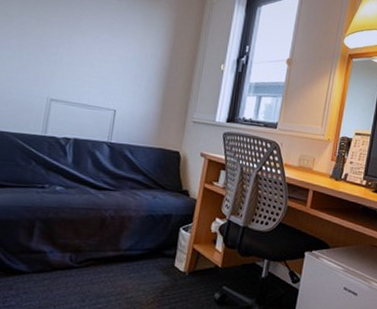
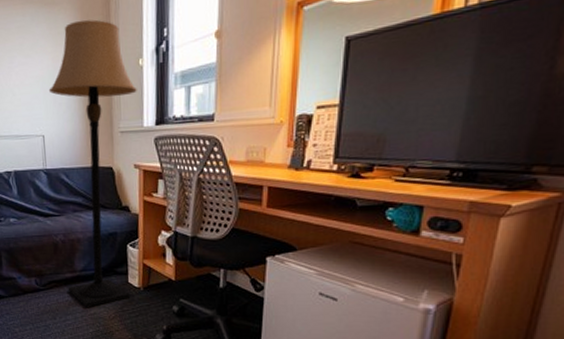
lamp: none [106,19,215,291] -> present [48,19,137,308]

